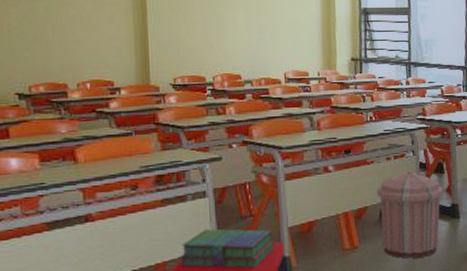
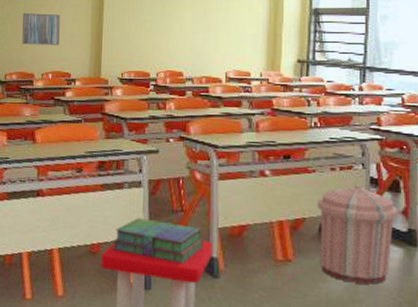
wall art: none [45,13,96,51] -> present [22,13,61,45]

